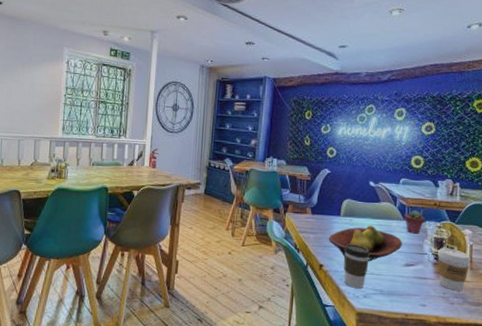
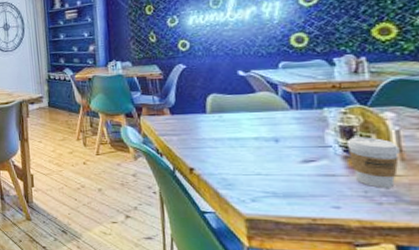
fruit bowl: present [328,225,402,262] -> none [195,119,294,161]
coffee cup: present [344,244,371,288] -> none [217,142,253,191]
potted succulent: present [404,210,425,234] -> none [291,96,322,124]

